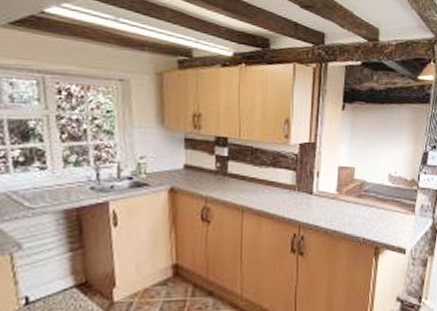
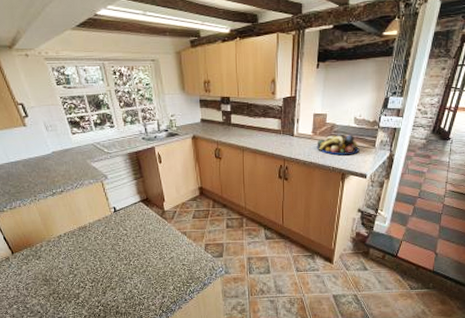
fruit bowl: none [342,194,396,223] -> present [317,134,360,156]

